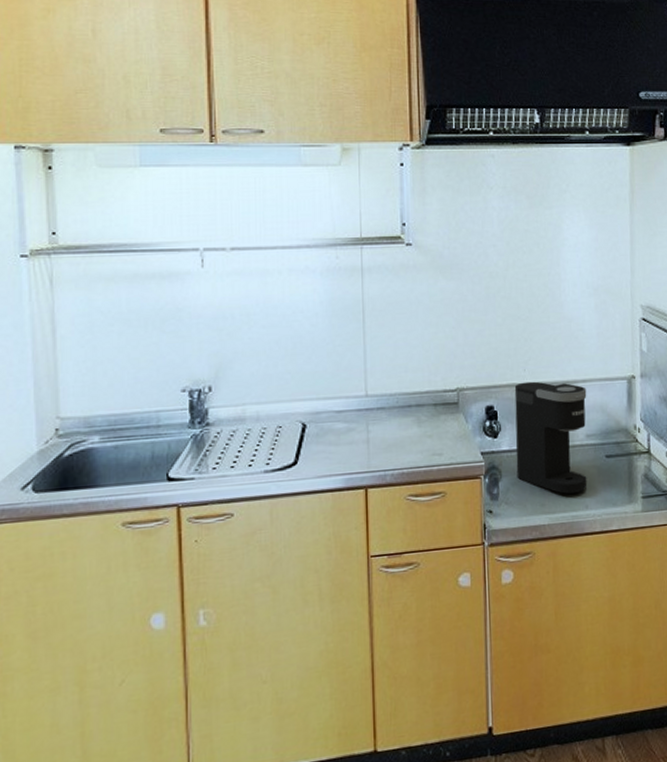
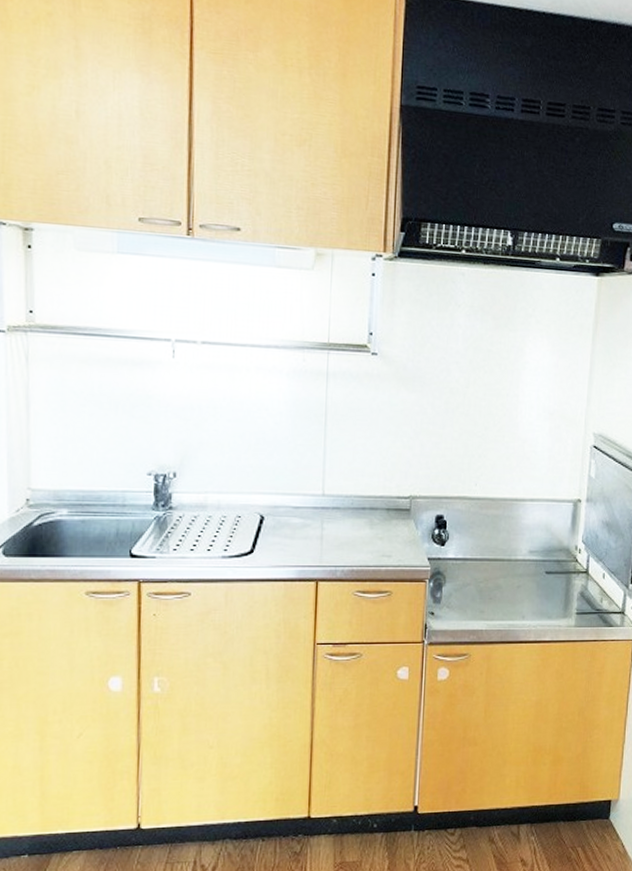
coffee maker: present [514,381,588,495] -> none [460,496,534,605]

